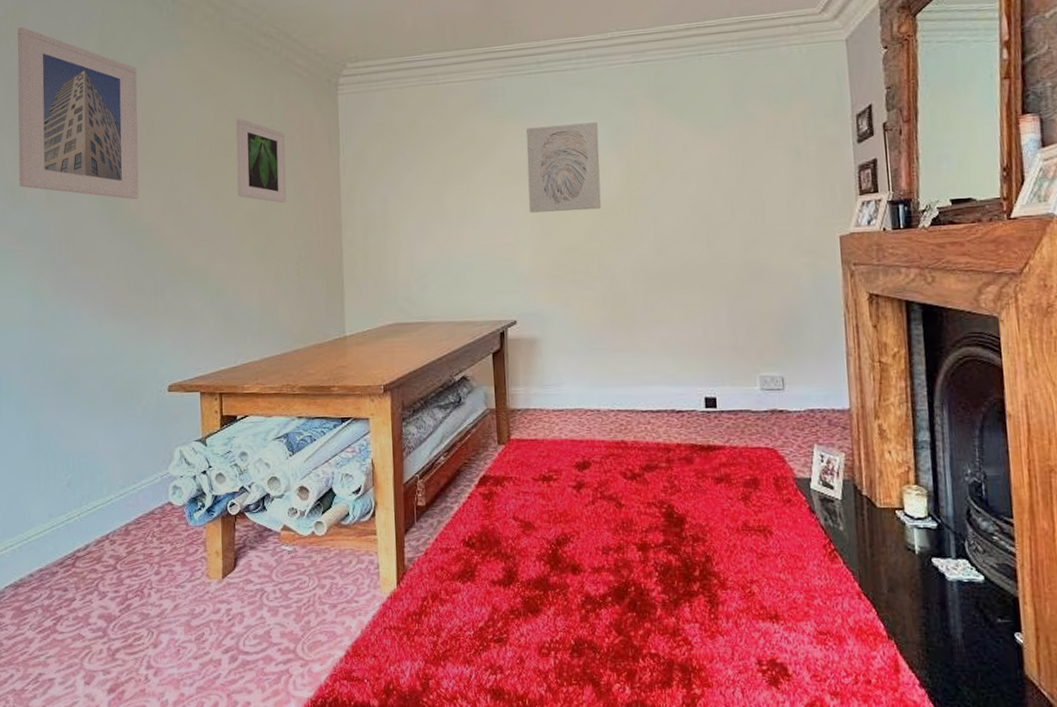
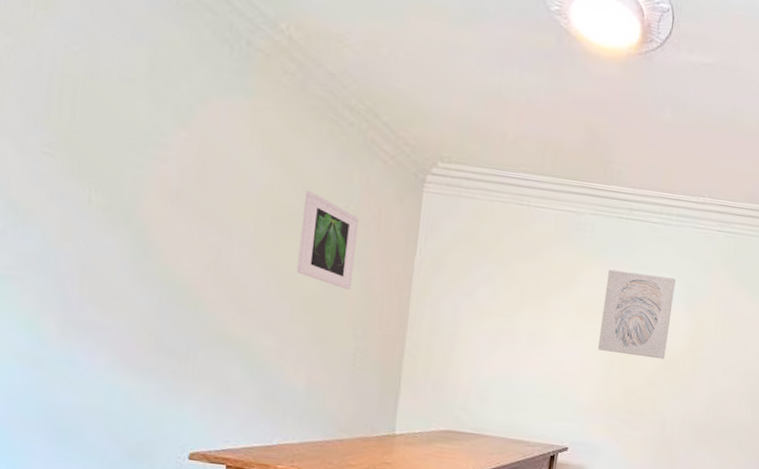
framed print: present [17,27,139,200] -> none [26,21,193,252]

